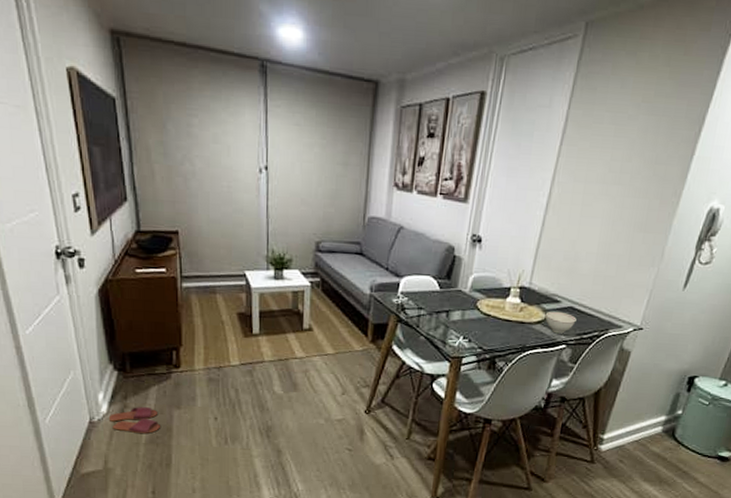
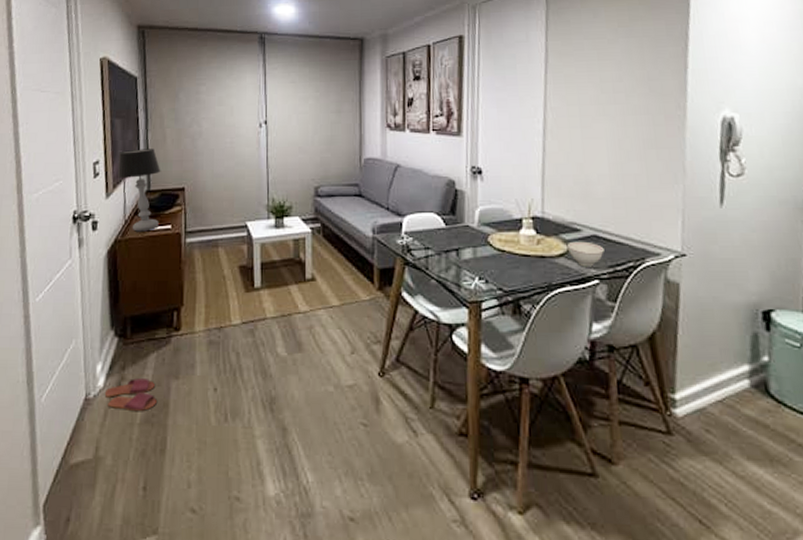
table lamp: none [101,184,152,273] -> present [117,148,161,232]

